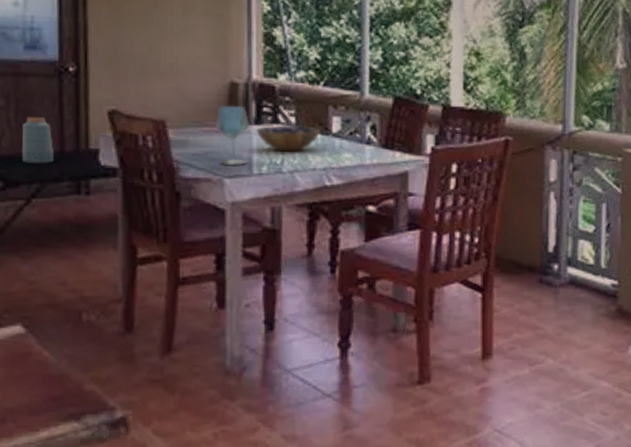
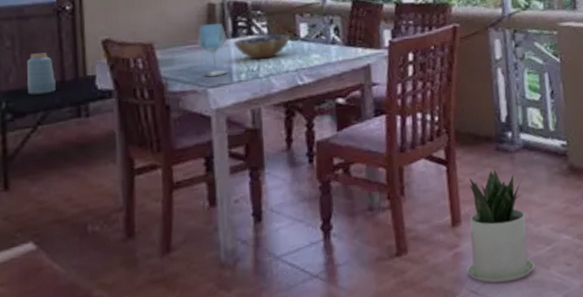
planter: none [493,303,568,425] -> present [466,169,535,283]

